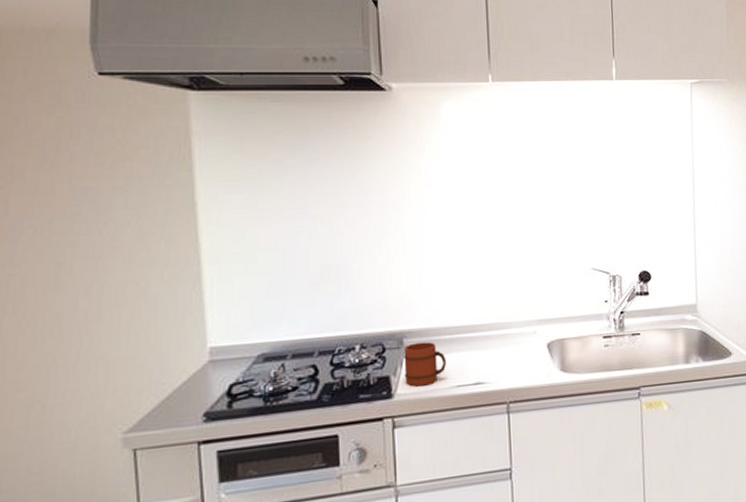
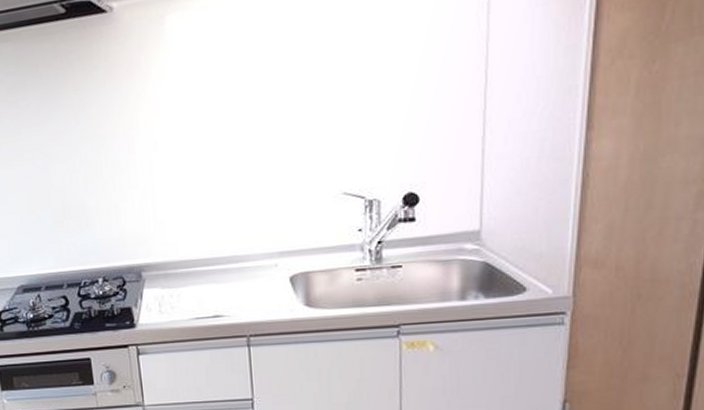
mug: present [404,341,446,387] -> none [143,275,184,318]

